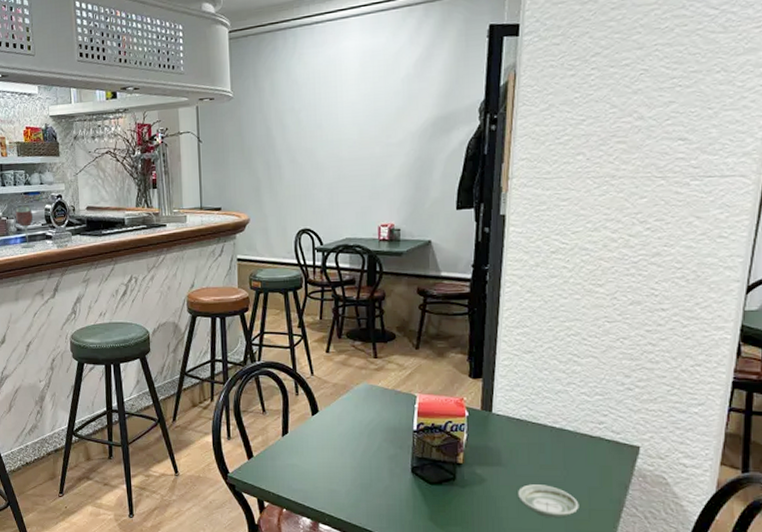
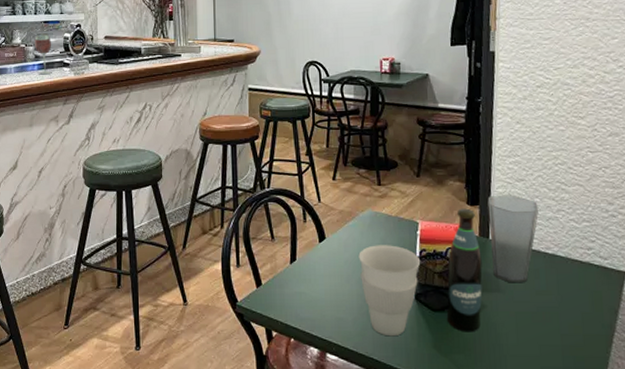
cup: none [353,418,418,509] -> present [358,245,421,337]
bottle: none [444,381,484,505] -> present [446,208,483,332]
cup: none [491,367,546,457] -> present [487,195,538,283]
saucer: present [517,484,579,519] -> none [515,310,574,345]

